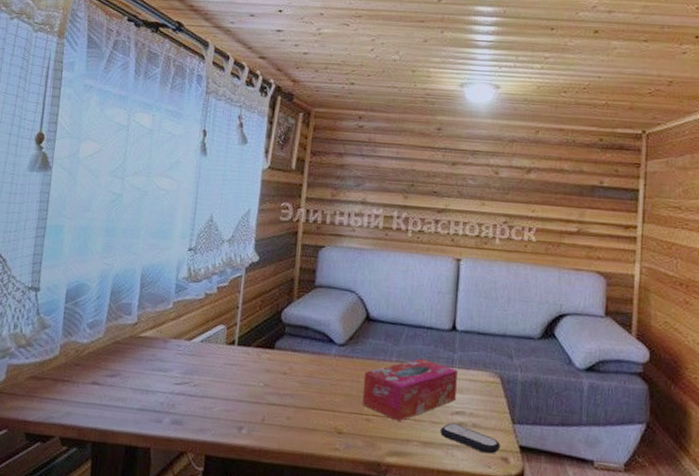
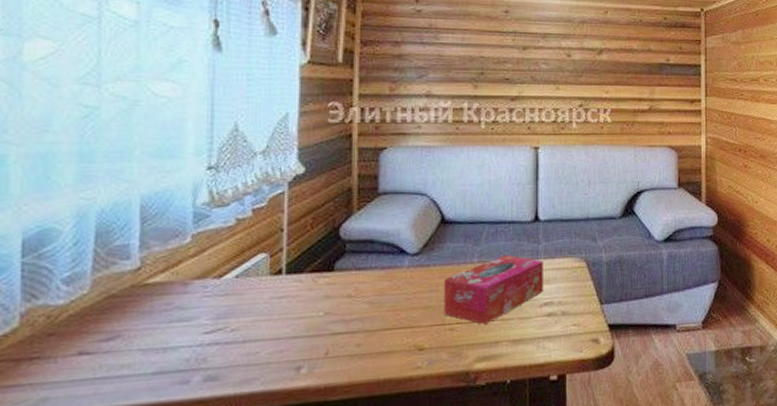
remote control: present [440,422,500,454] -> none [530,314,590,339]

